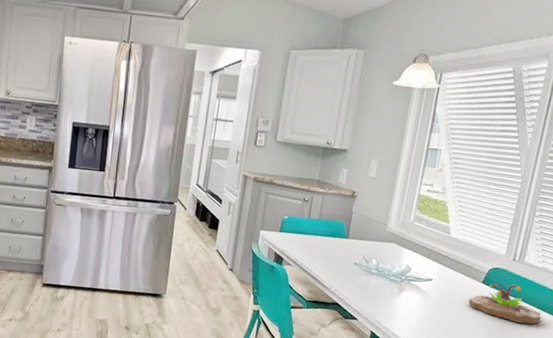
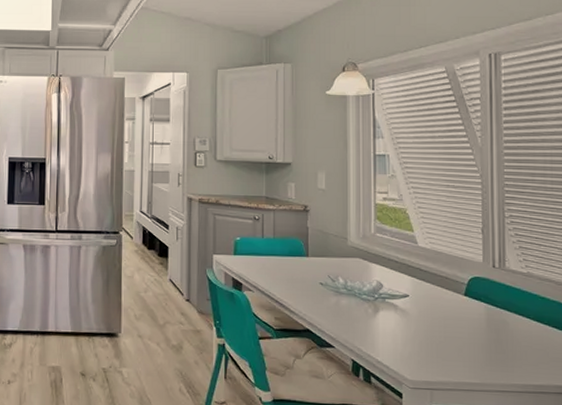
succulent planter: present [468,283,542,325] -> none [454,294,541,339]

